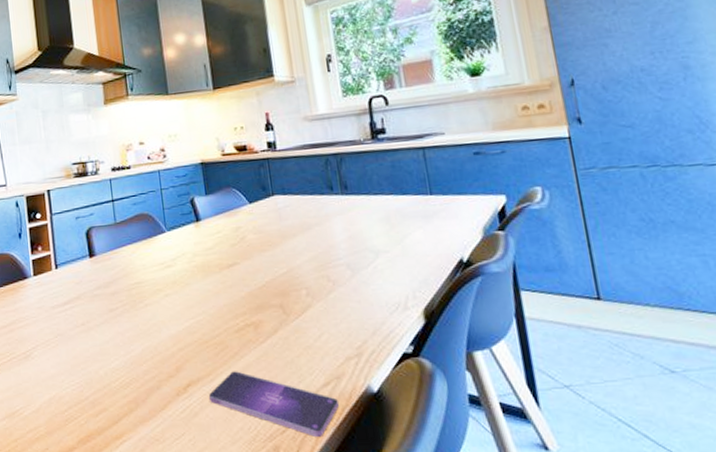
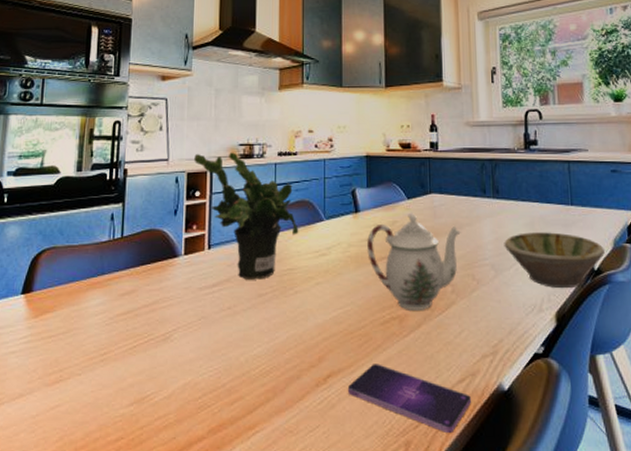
potted plant: none [30,172,142,296] -> present [194,152,299,280]
teapot: none [212,218,310,316] -> present [367,213,461,310]
bowl: none [358,225,474,284] -> present [504,232,605,288]

